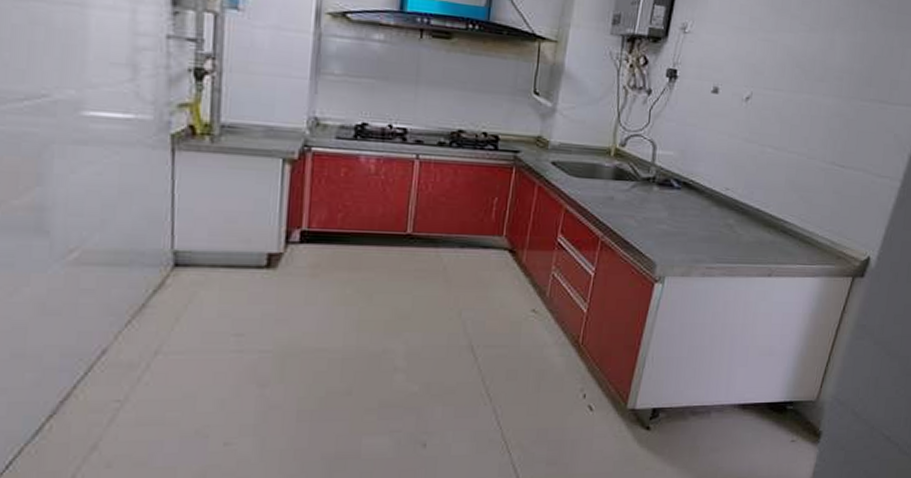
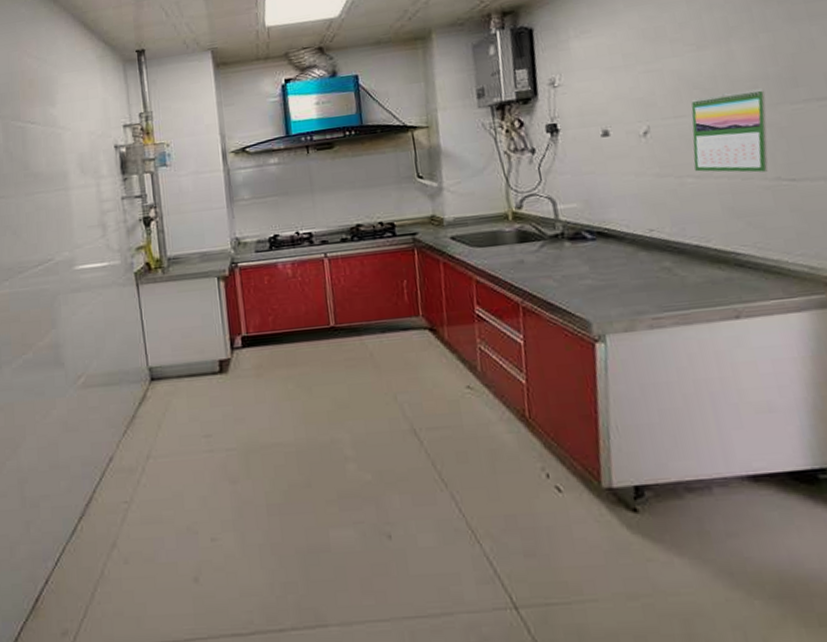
calendar: none [776,76,847,155] -> present [691,88,768,173]

